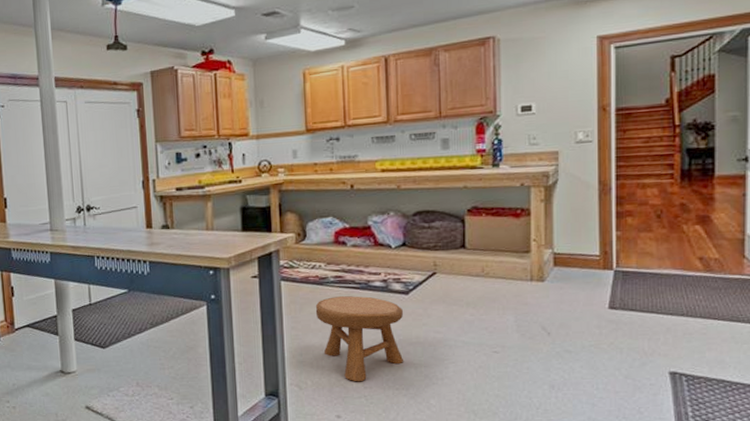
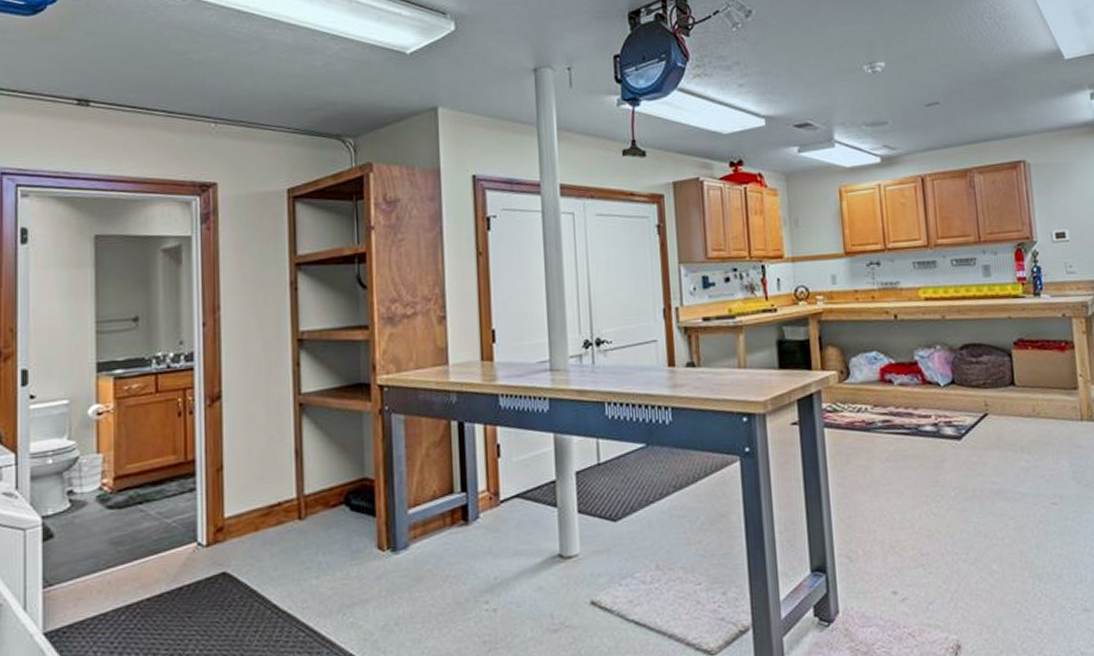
stool: present [315,296,404,382] -> none [863,443,962,548]

